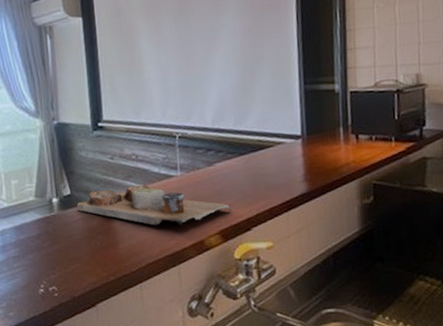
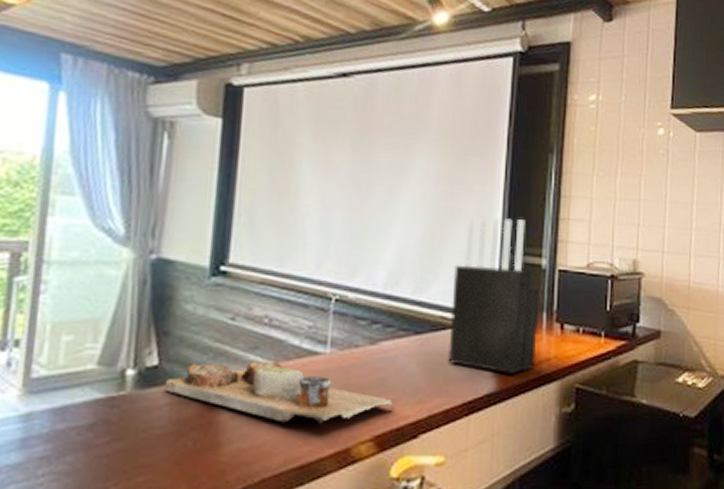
knife block: none [263,55,338,178] -> present [448,218,541,373]

